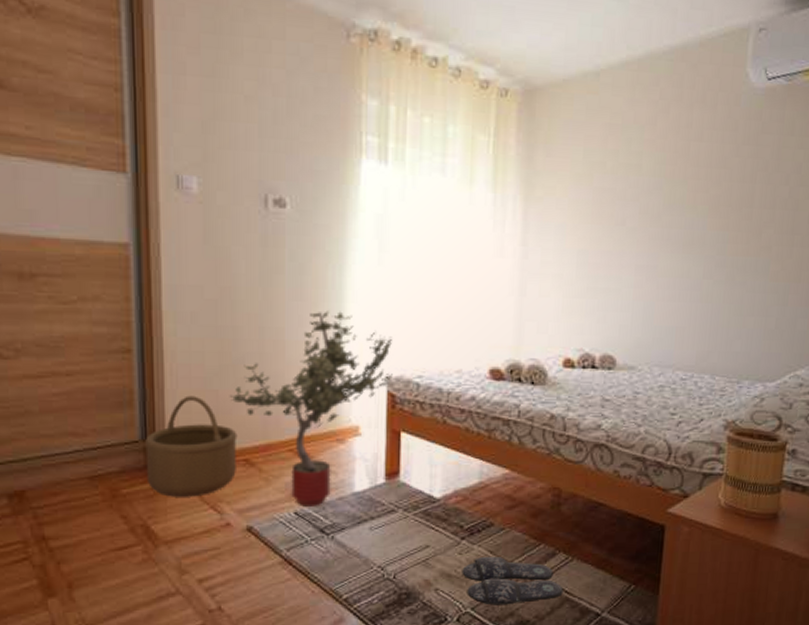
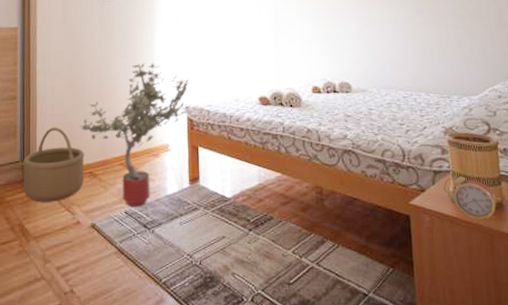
slippers: present [462,556,563,605] -> none [252,244,334,287]
alarm clock: none [711,481,777,532] -> present [443,176,501,220]

